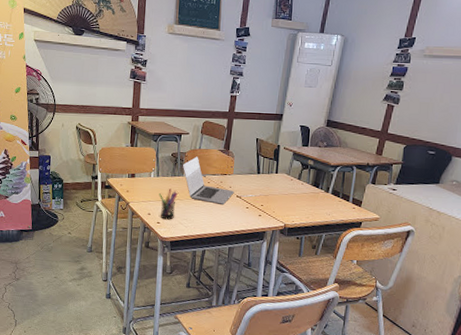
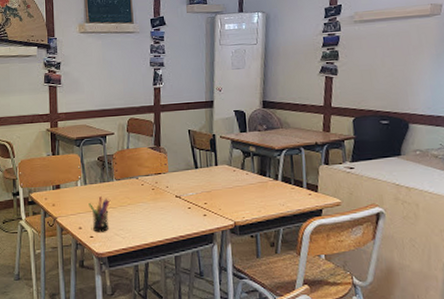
laptop: present [182,156,235,205] -> none [110,157,173,208]

